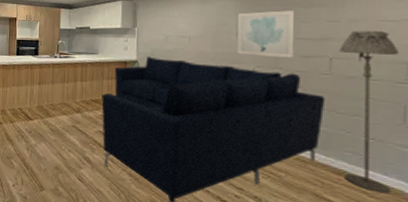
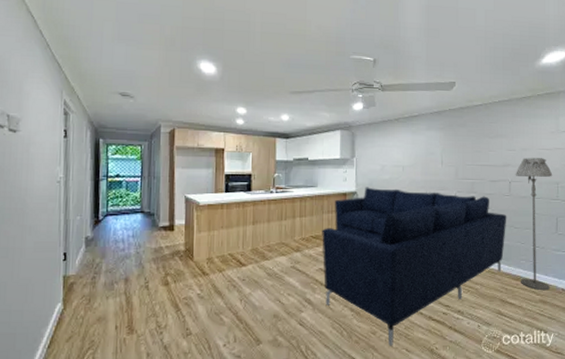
wall art: present [237,10,295,58] -> none [442,141,485,183]

